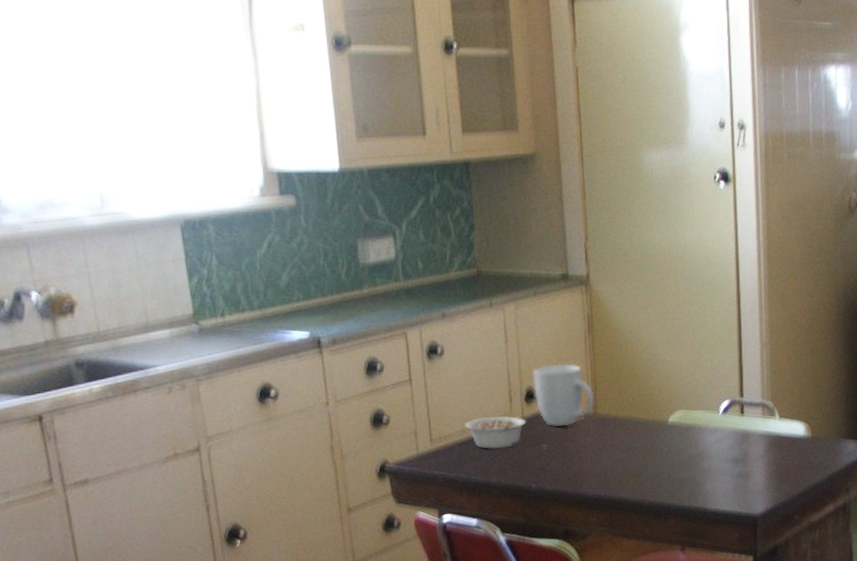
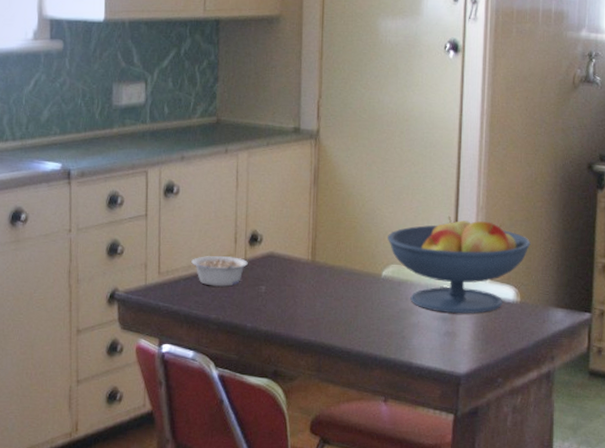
mug: present [533,363,595,428] -> none [258,211,314,271]
fruit bowl: none [671,354,818,455] -> present [388,215,531,313]

